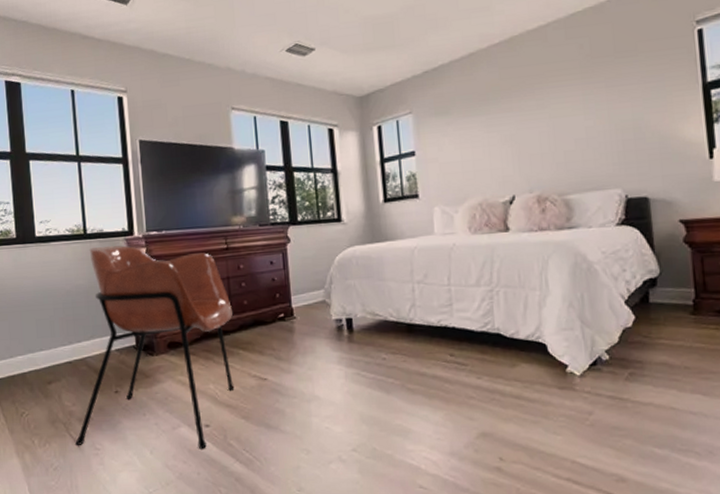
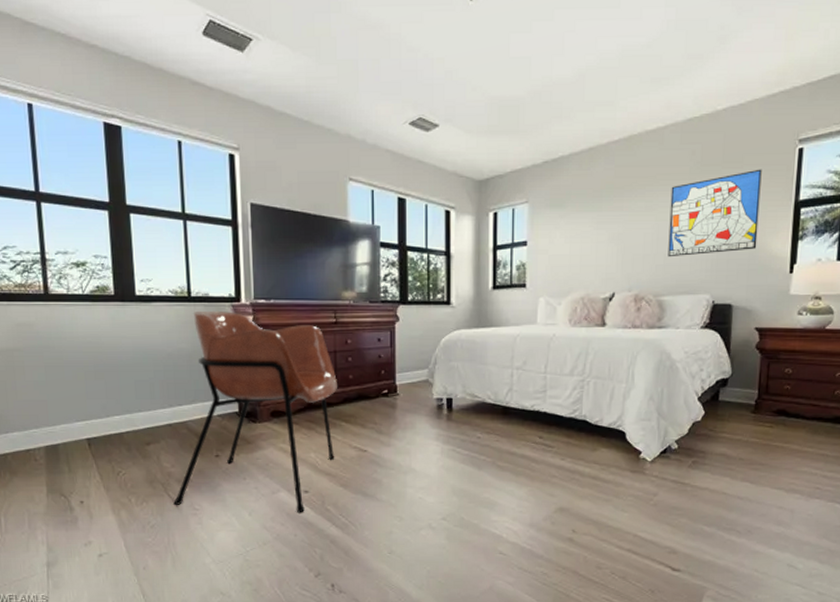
wall art: none [562,54,667,154] -> present [668,169,762,258]

